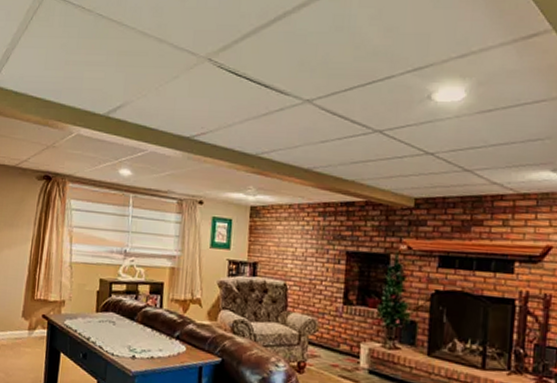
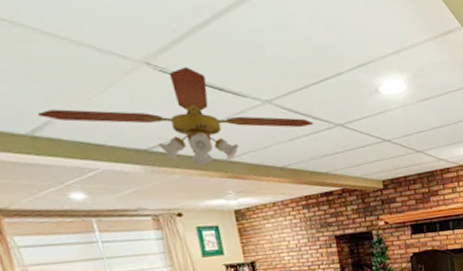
ceiling fan: none [116,63,350,158] -> present [38,66,314,166]

